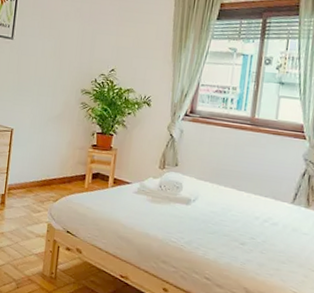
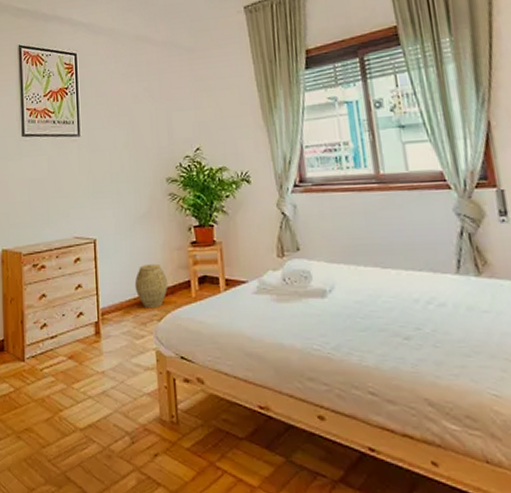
woven basket: none [39,156,67,192] -> present [134,263,168,309]

